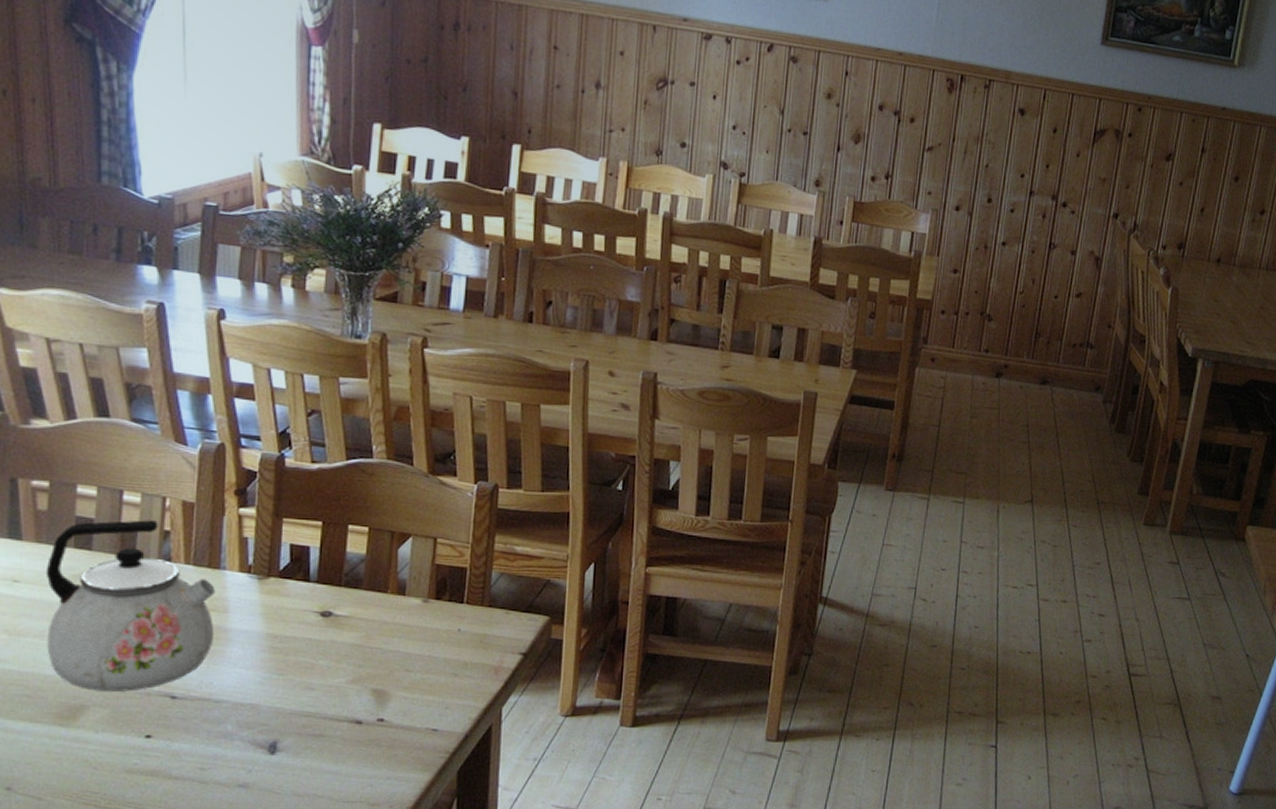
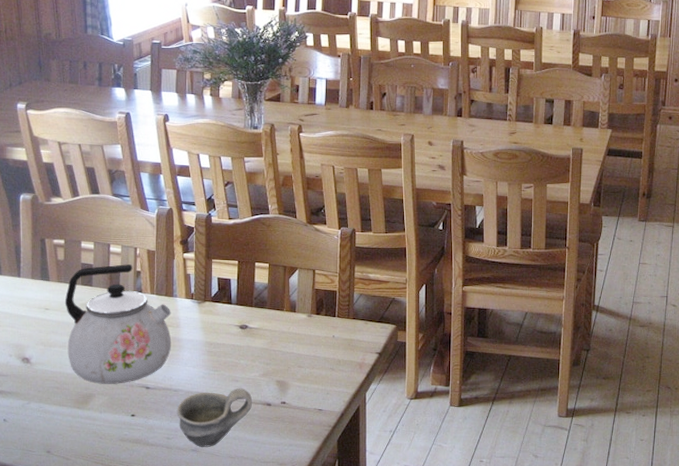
cup: none [217,699,334,781] -> present [176,388,252,447]

